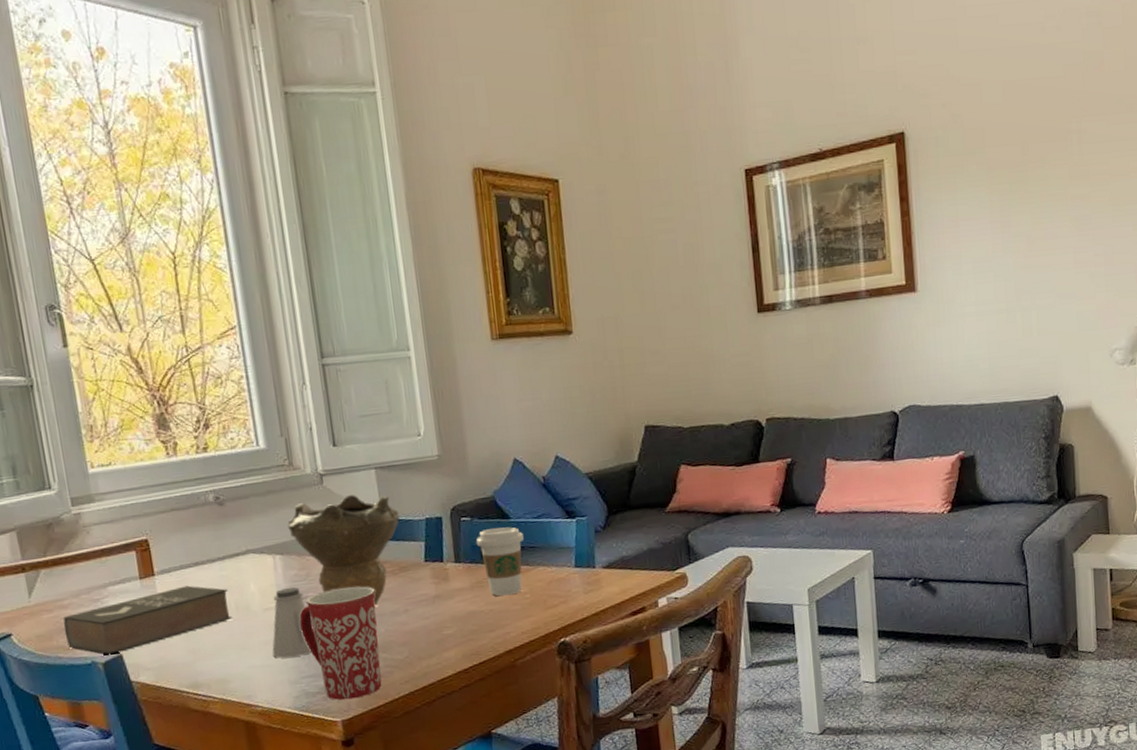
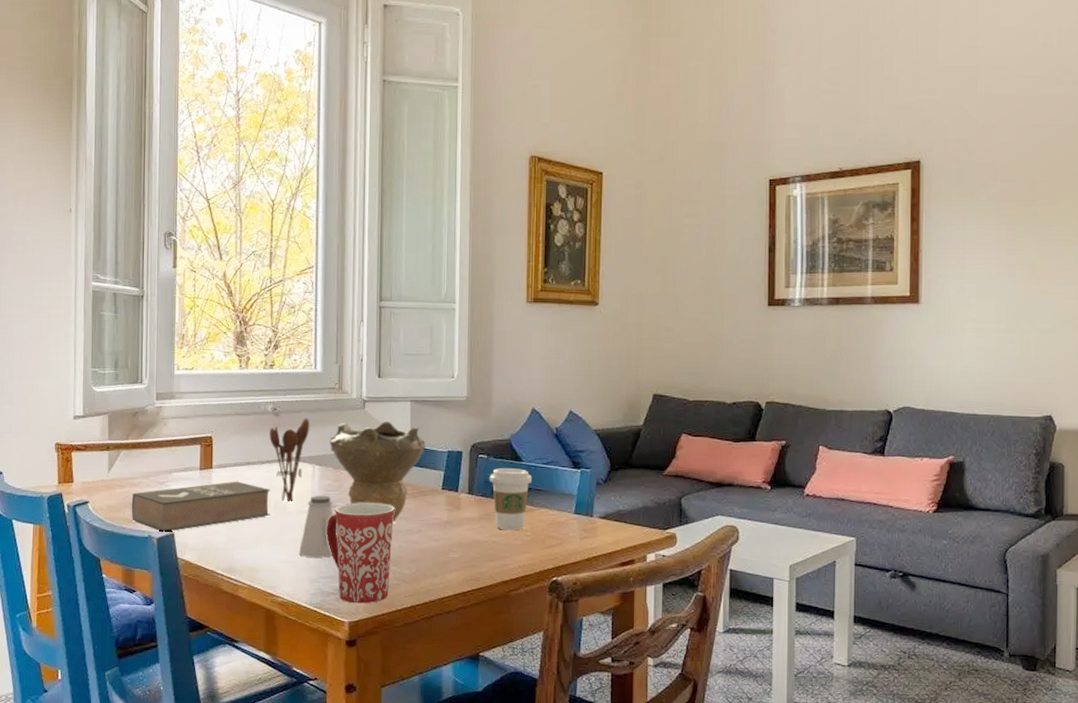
utensil holder: none [215,503,263,602] -> present [269,418,310,502]

